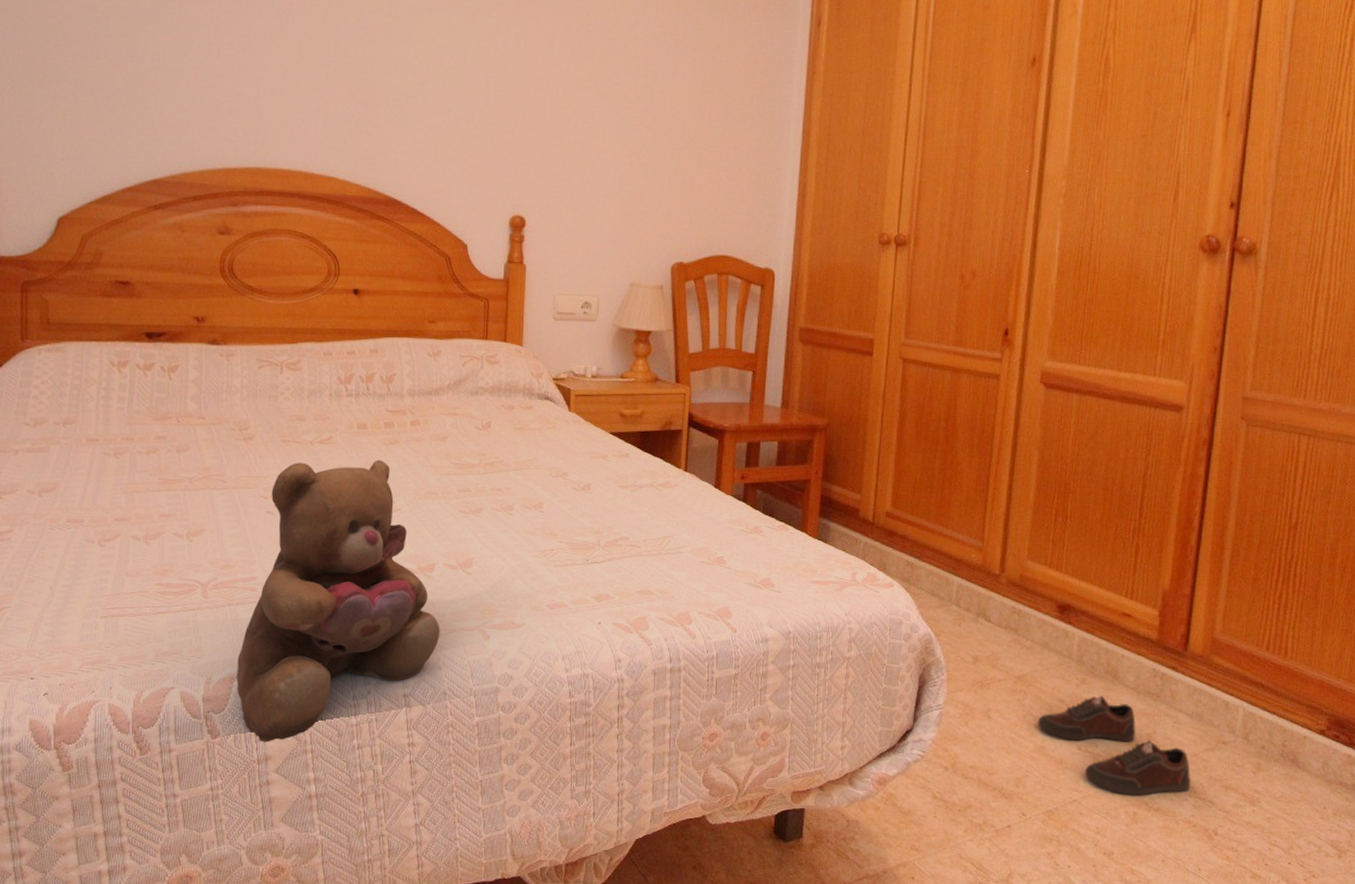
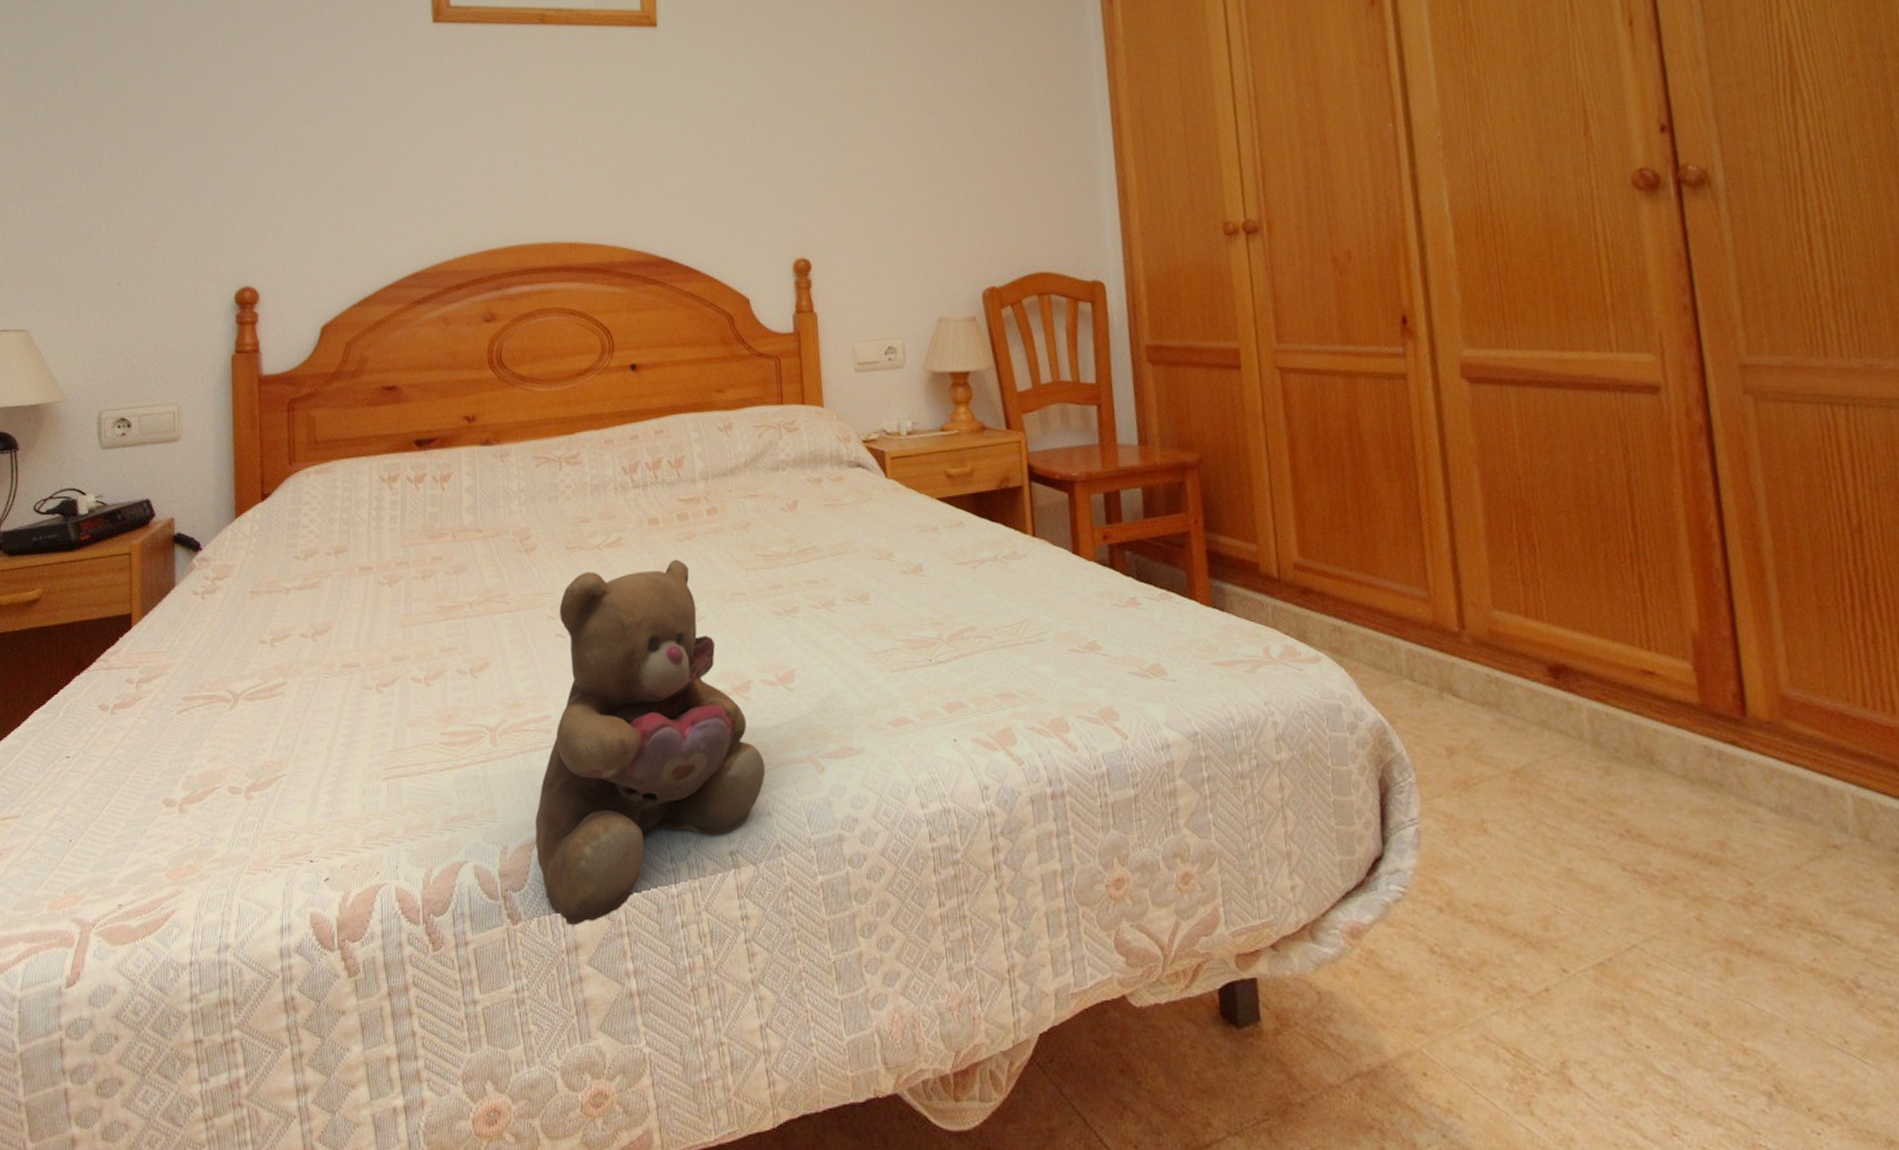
shoe: present [1037,695,1191,796] -> none [1554,789,1802,935]

